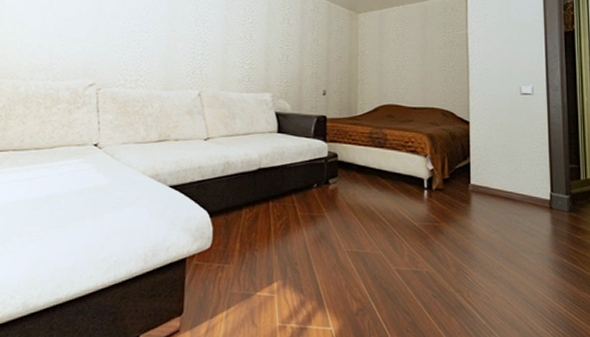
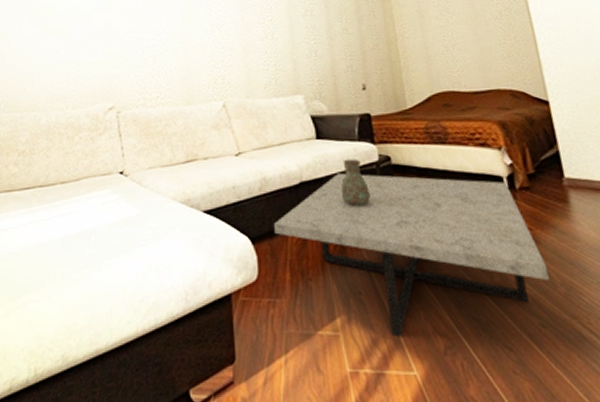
coffee table: none [230,164,445,300] -> present [273,173,550,337]
decorative vase: none [292,152,316,192] -> present [341,159,370,205]

